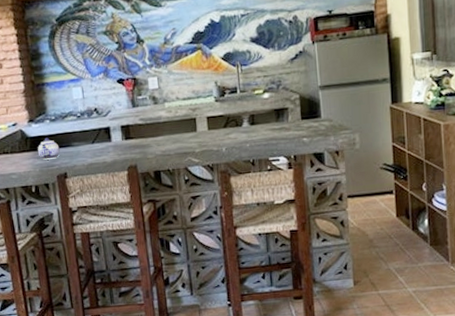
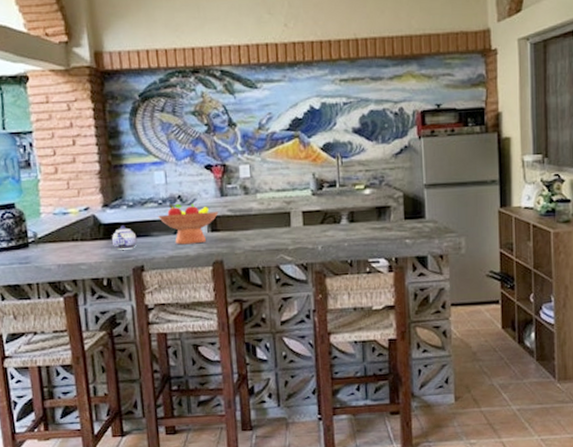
fruit bowl: none [77,115,132,153] -> present [157,203,219,245]

